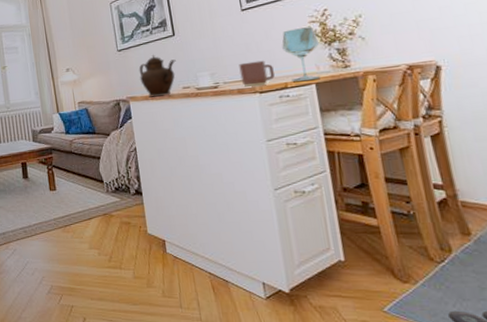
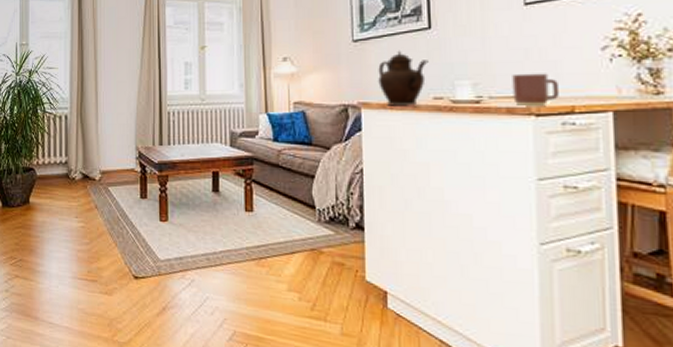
wine glass: present [281,26,321,82] -> none [574,35,626,107]

